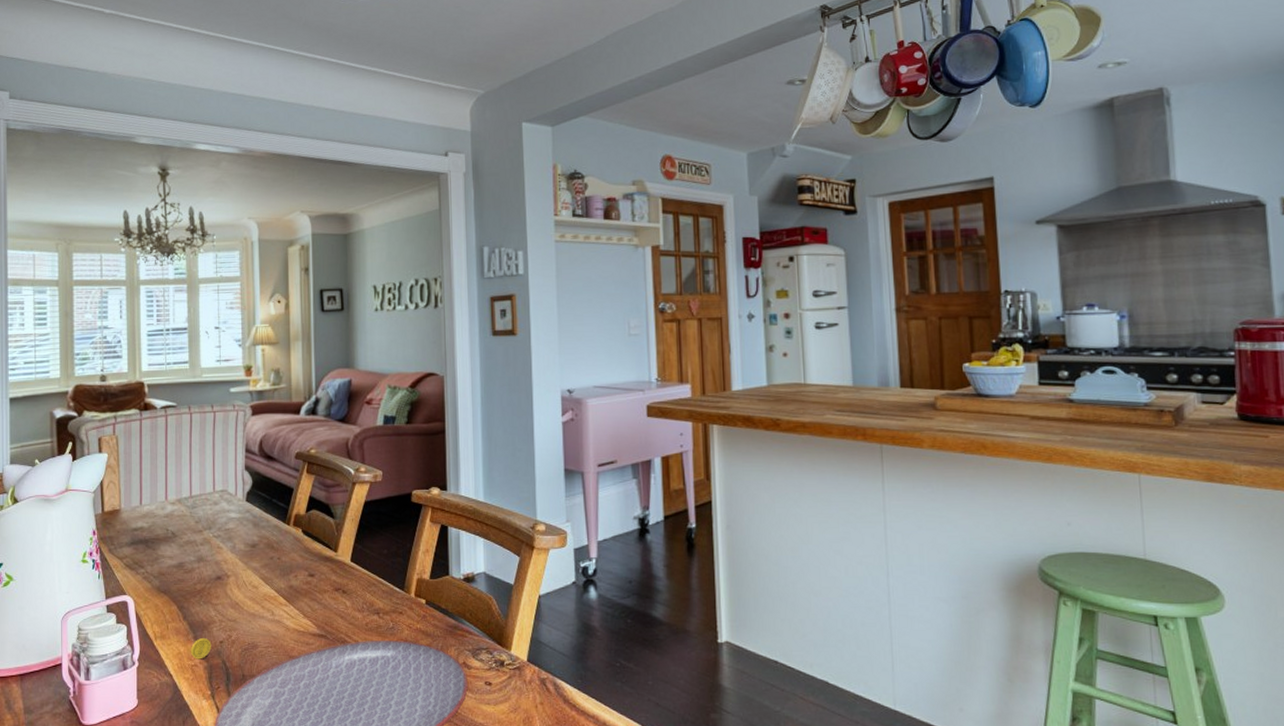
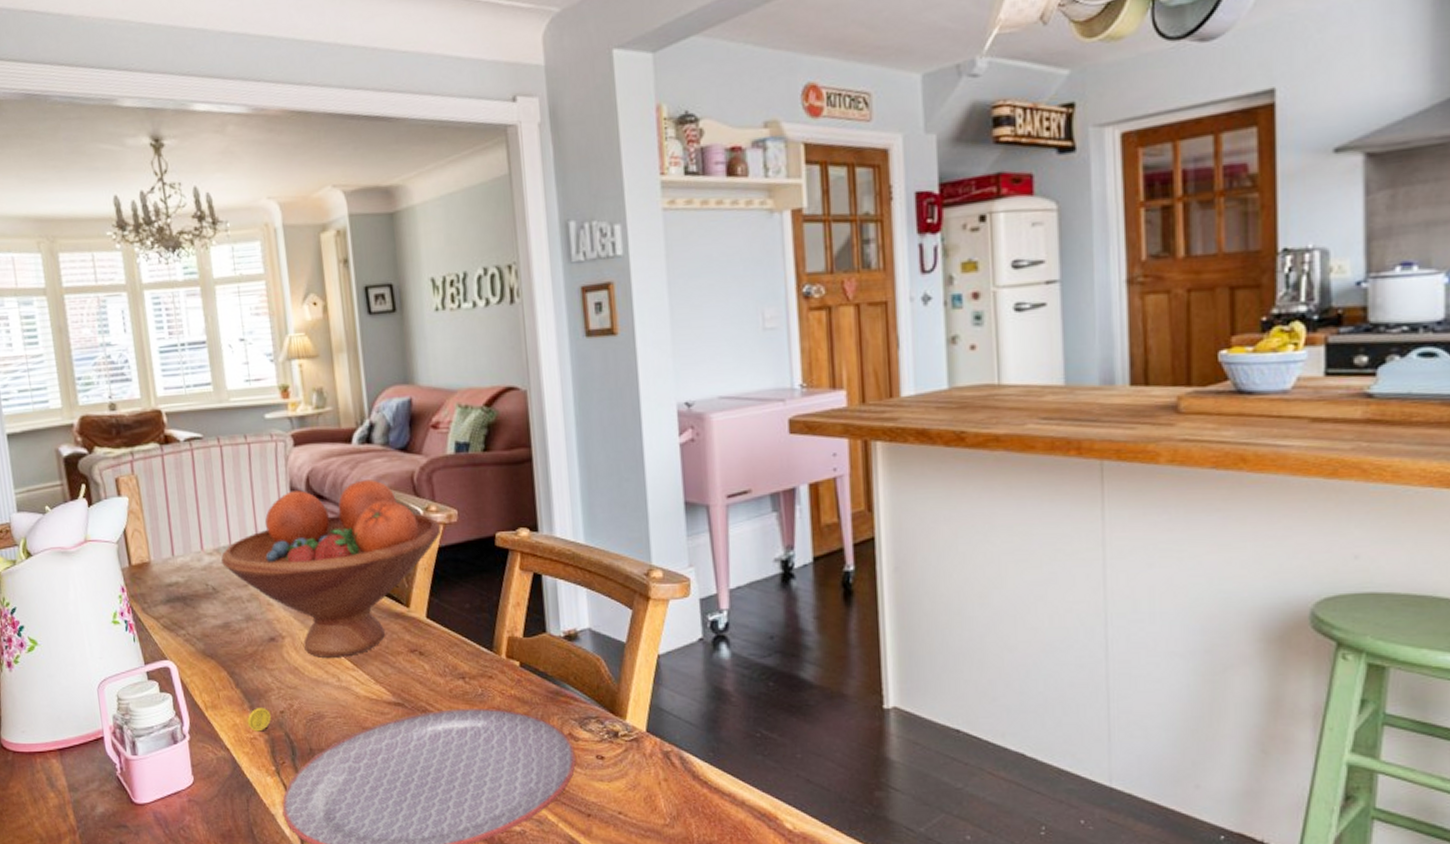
fruit bowl: none [181,444,368,594] -> present [220,480,442,658]

